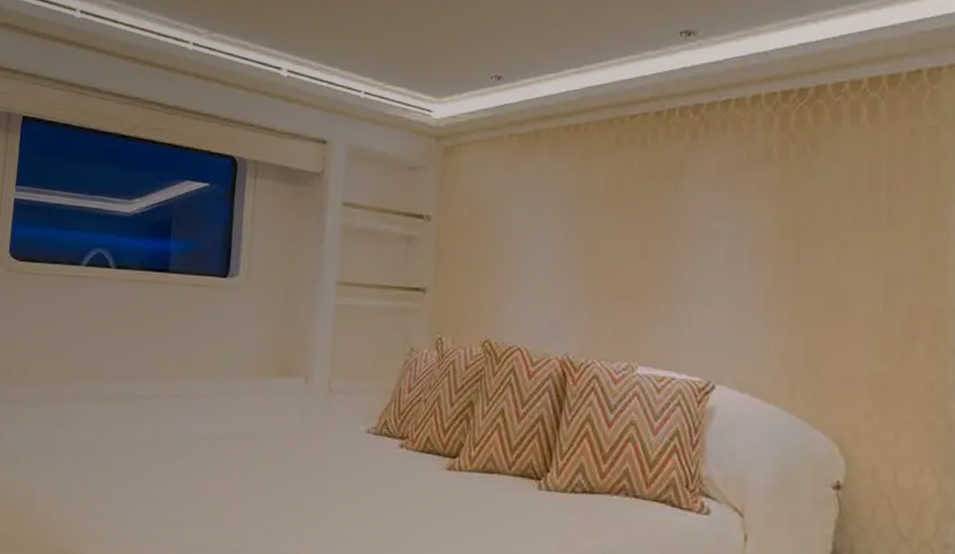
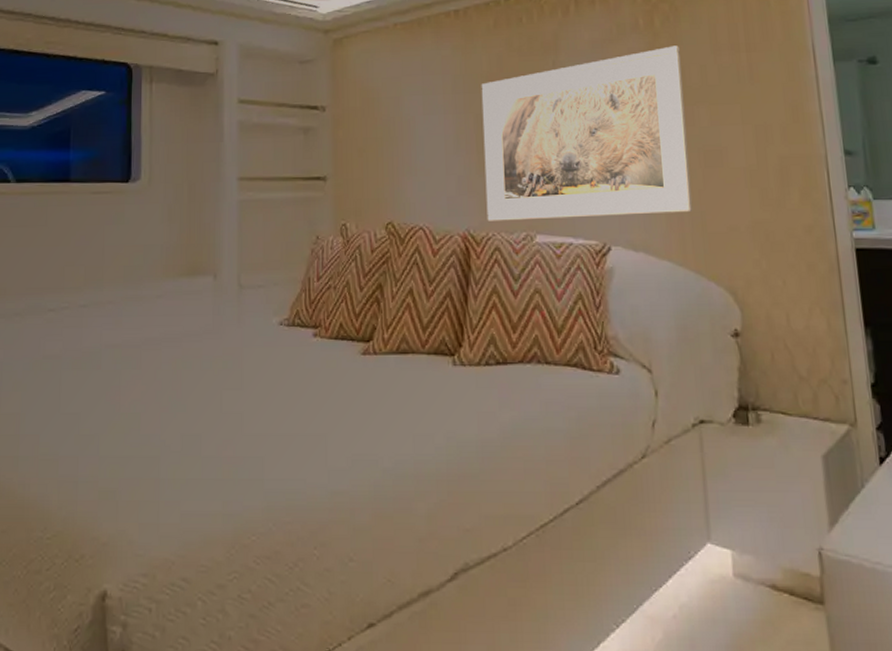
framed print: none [588,179,814,357] -> present [481,45,693,221]

